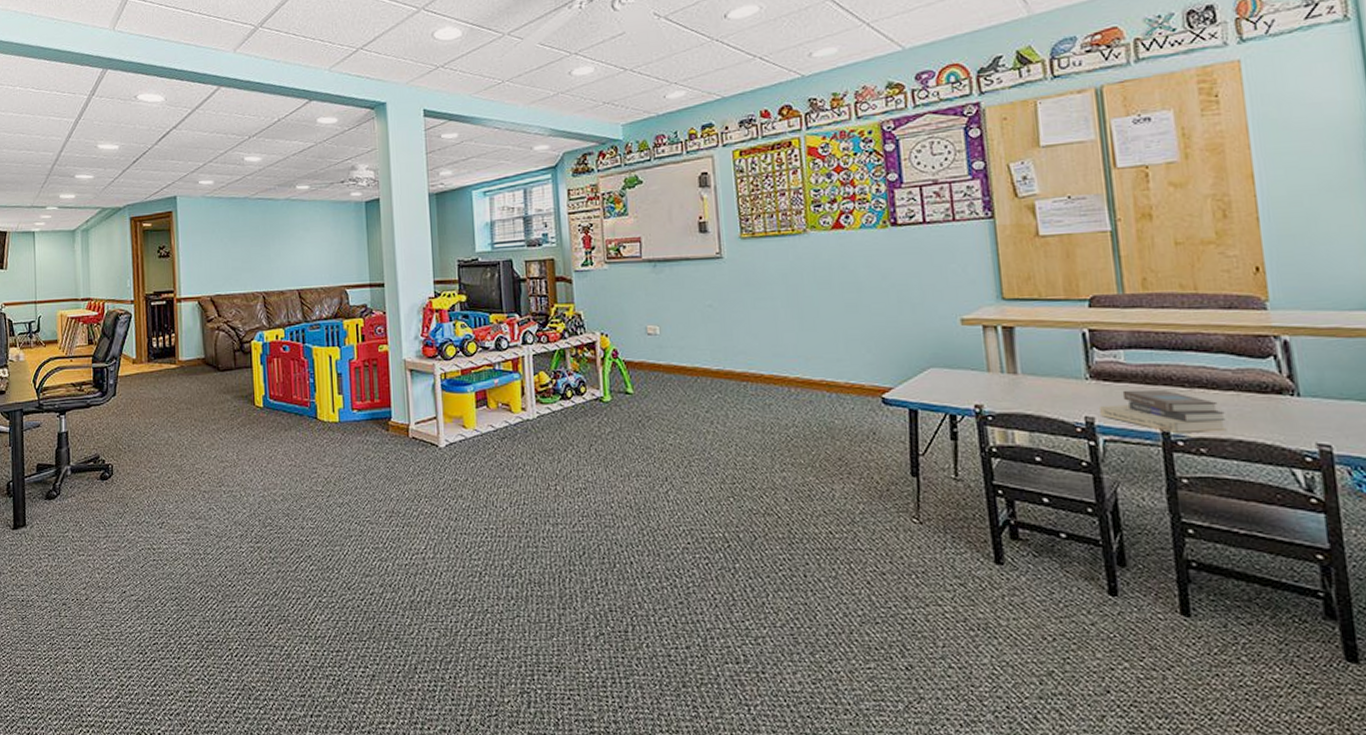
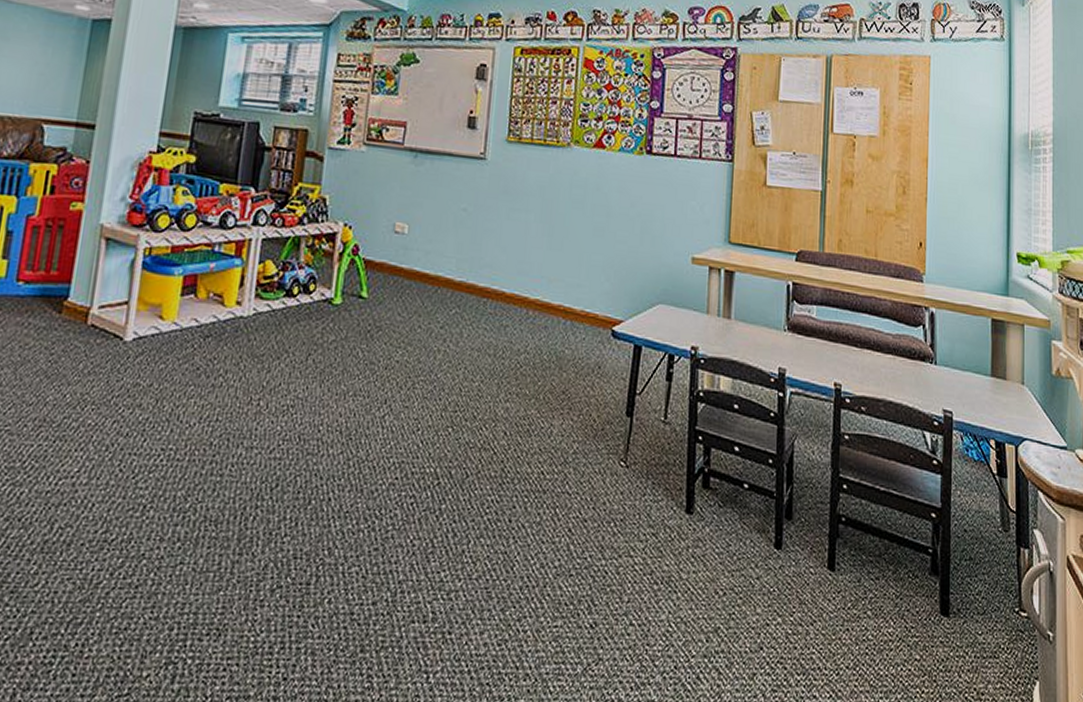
books: present [1100,389,1227,433] -> none [791,344,883,392]

